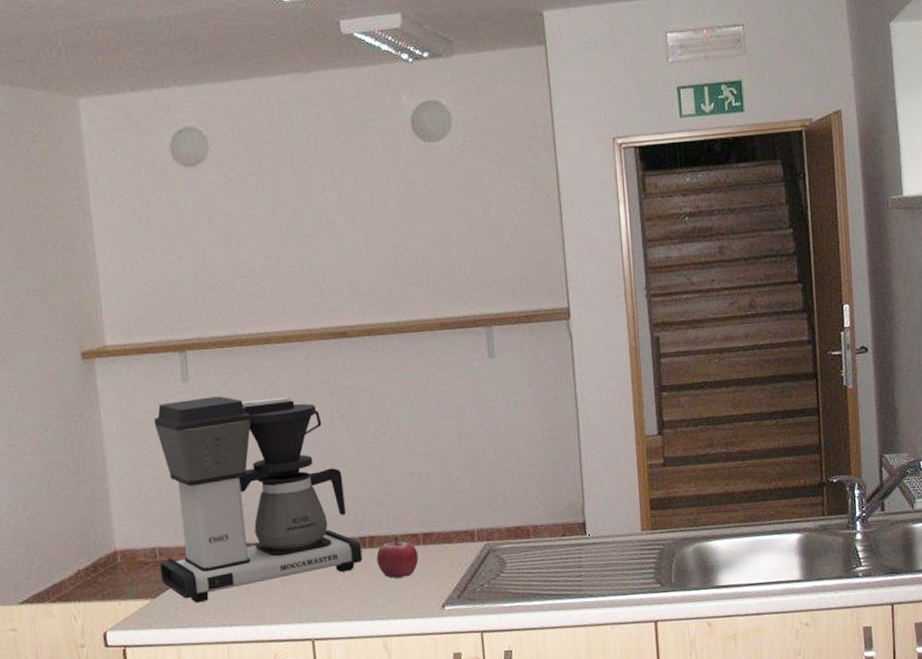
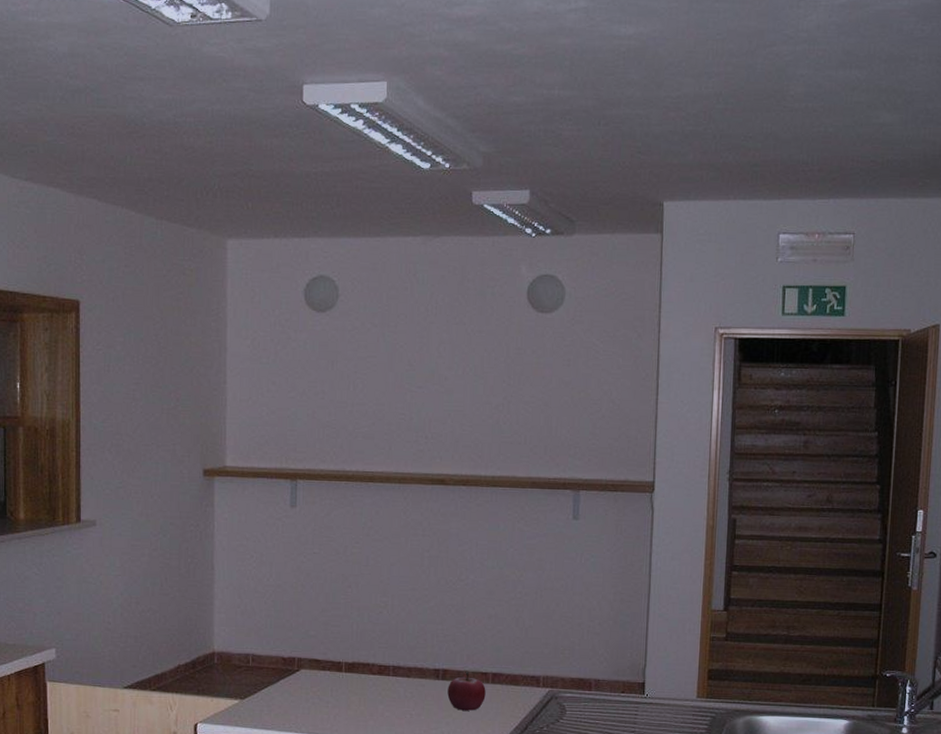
coffee maker: present [153,396,363,603] -> none [251,524,435,709]

